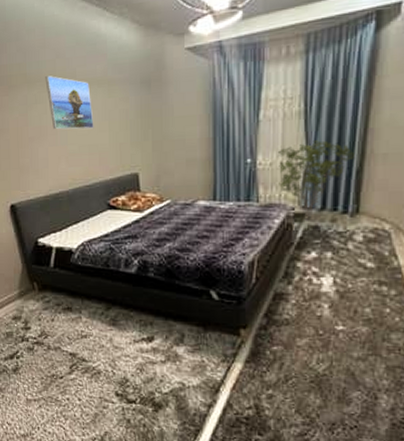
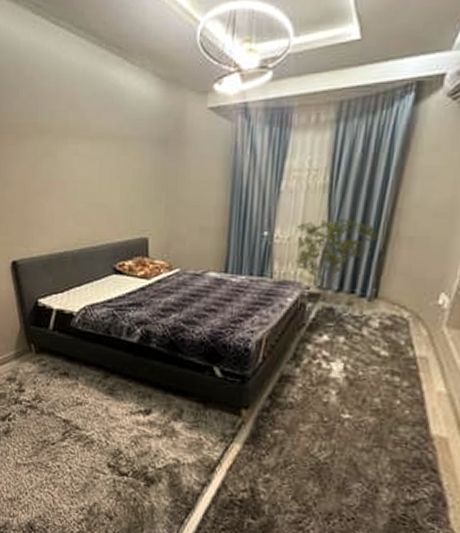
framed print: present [45,76,94,130] -> none [57,127,105,187]

